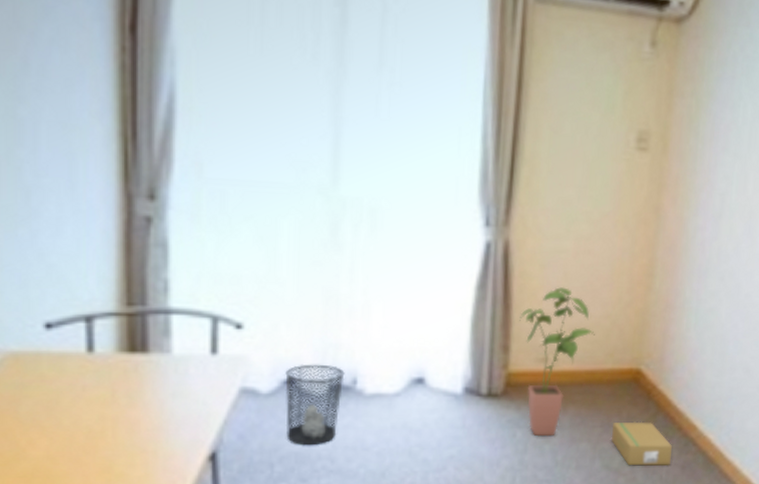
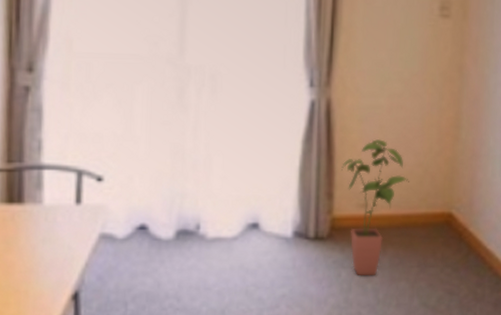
waste bin: present [285,364,345,446] -> none [138,211,190,286]
box: present [612,421,672,466] -> none [428,261,484,304]

